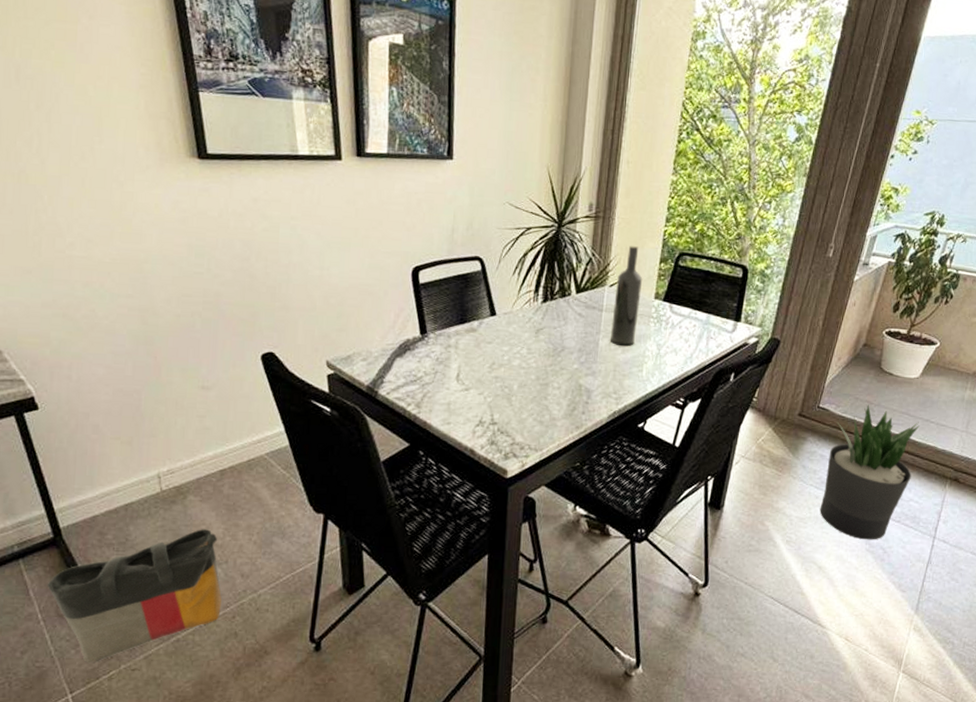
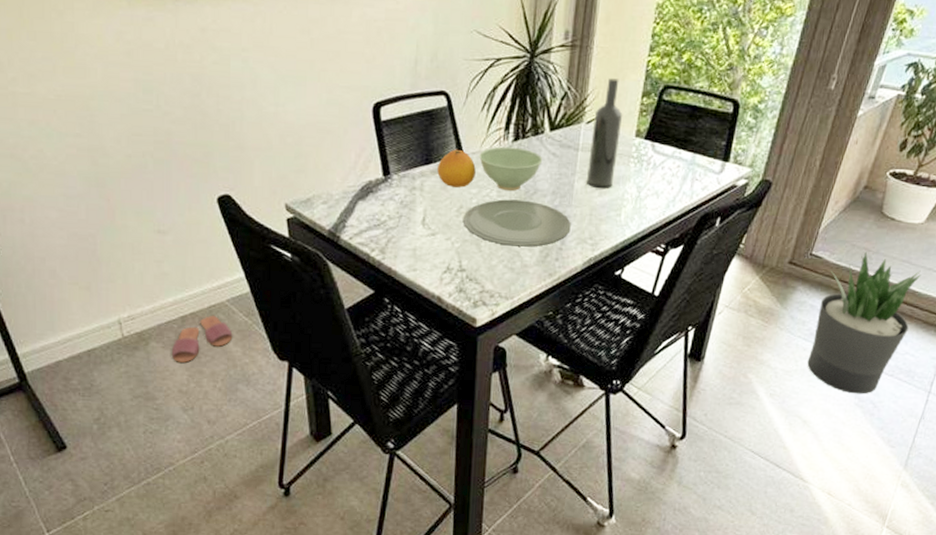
tote bag: present [47,529,222,664] -> none [16,375,189,504]
slippers: none [208,468,270,516] -> present [171,315,233,363]
fruit: none [471,309,507,345] -> present [437,149,476,188]
plate: none [495,356,596,401] -> present [463,199,571,247]
bowl: none [510,307,570,349] -> present [479,146,543,192]

